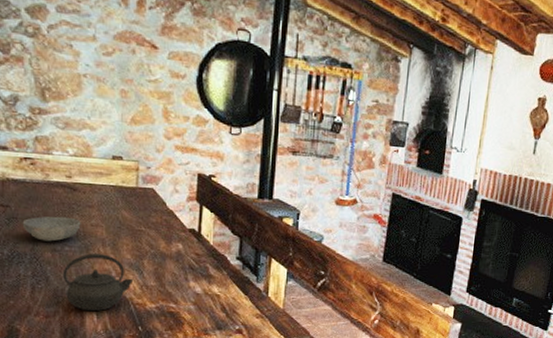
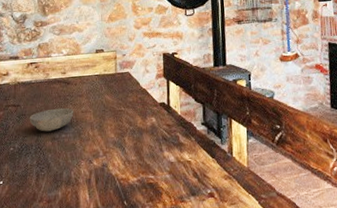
kettle: present [62,253,134,312] -> none [60,136,118,192]

